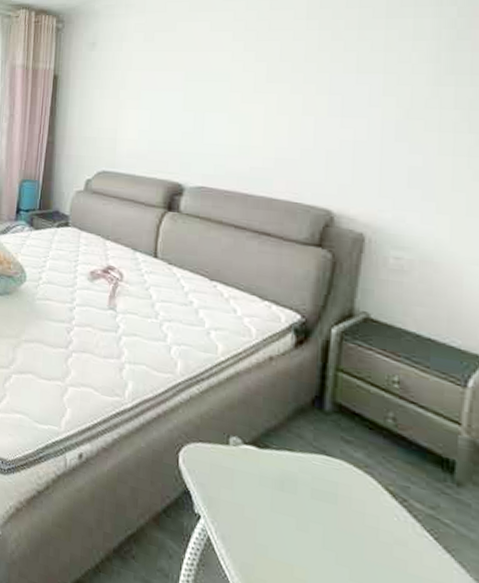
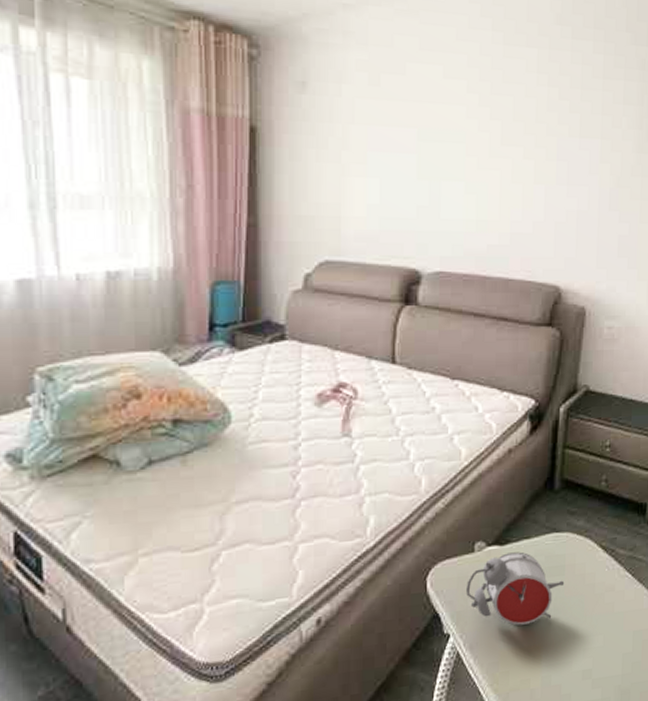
alarm clock: none [219,456,337,545] -> present [466,552,565,626]

